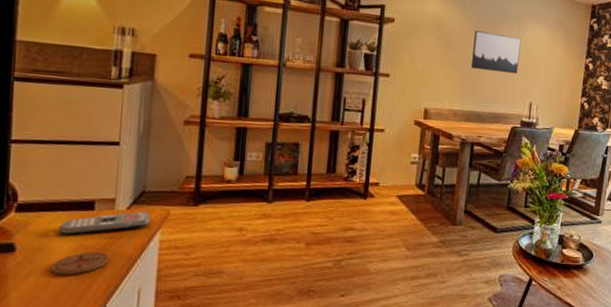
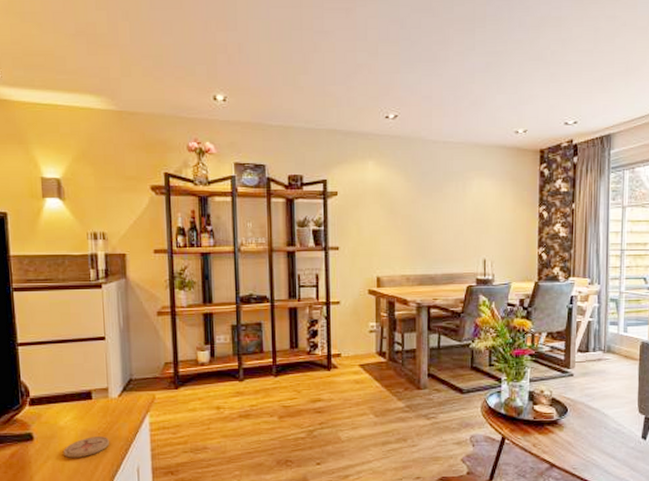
remote control: present [59,210,151,236] -> none [65,396,140,423]
wall art: present [471,31,521,74] -> none [419,193,468,232]

